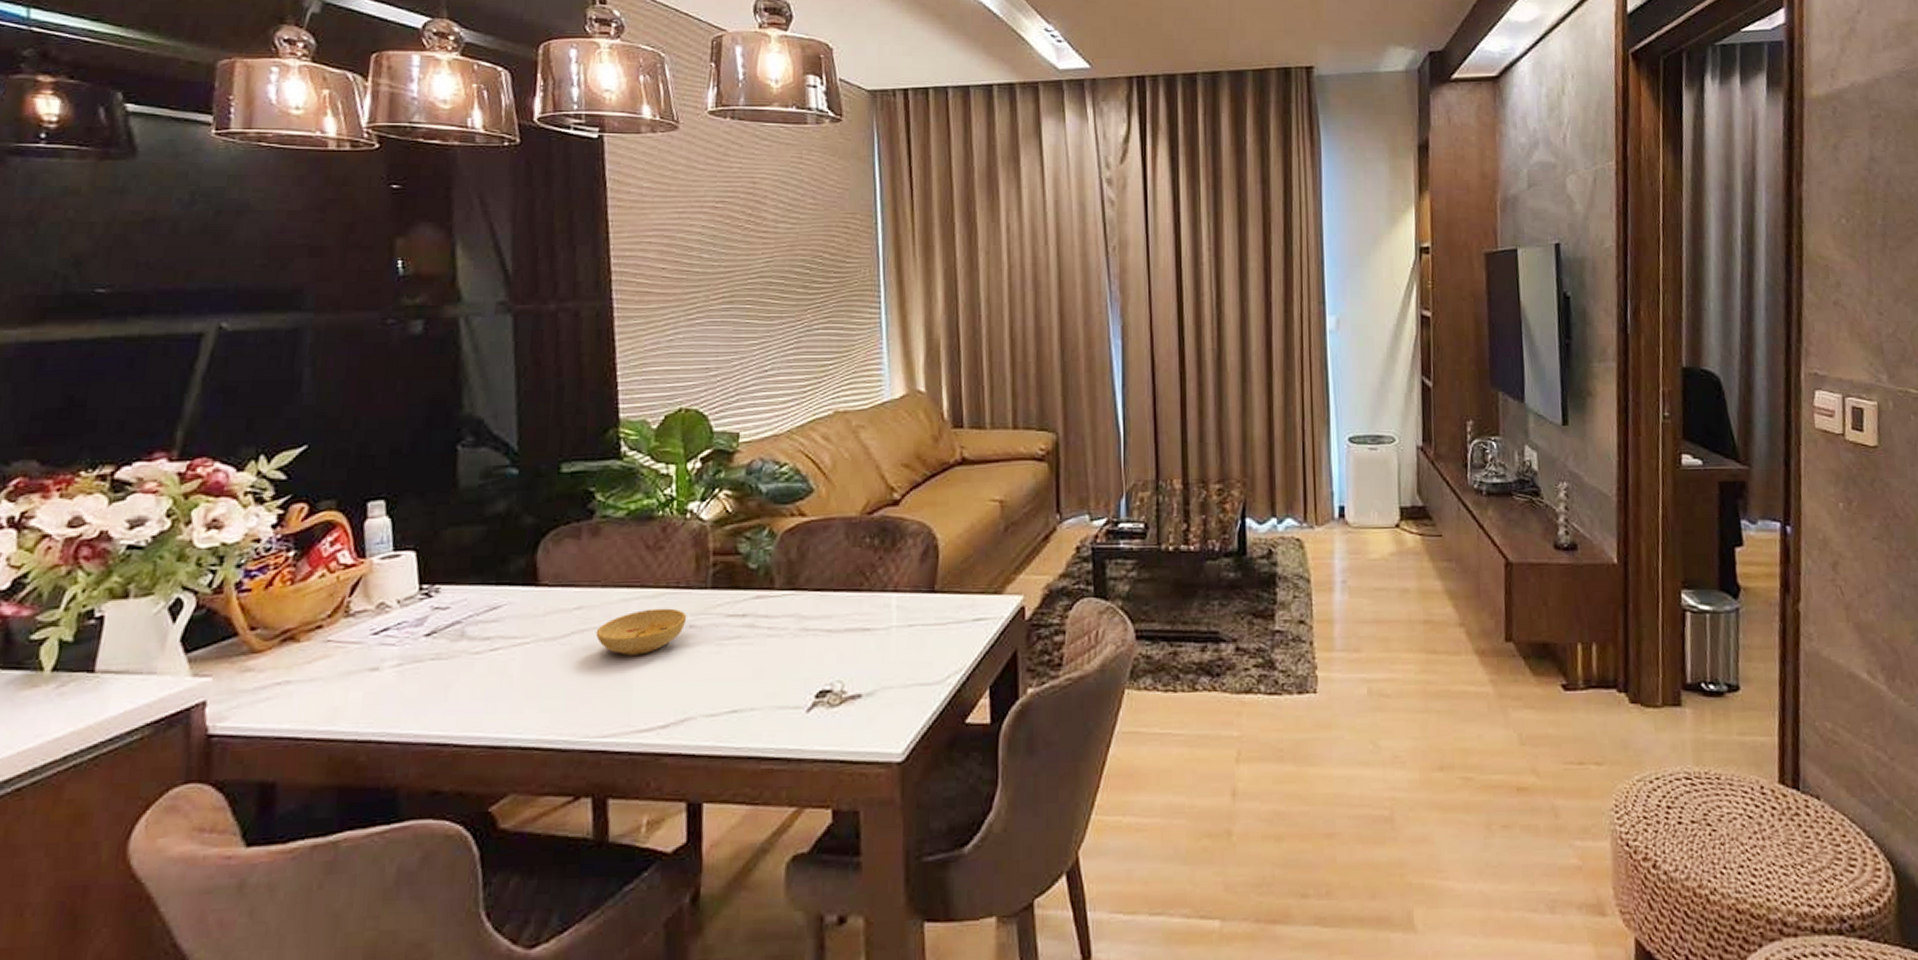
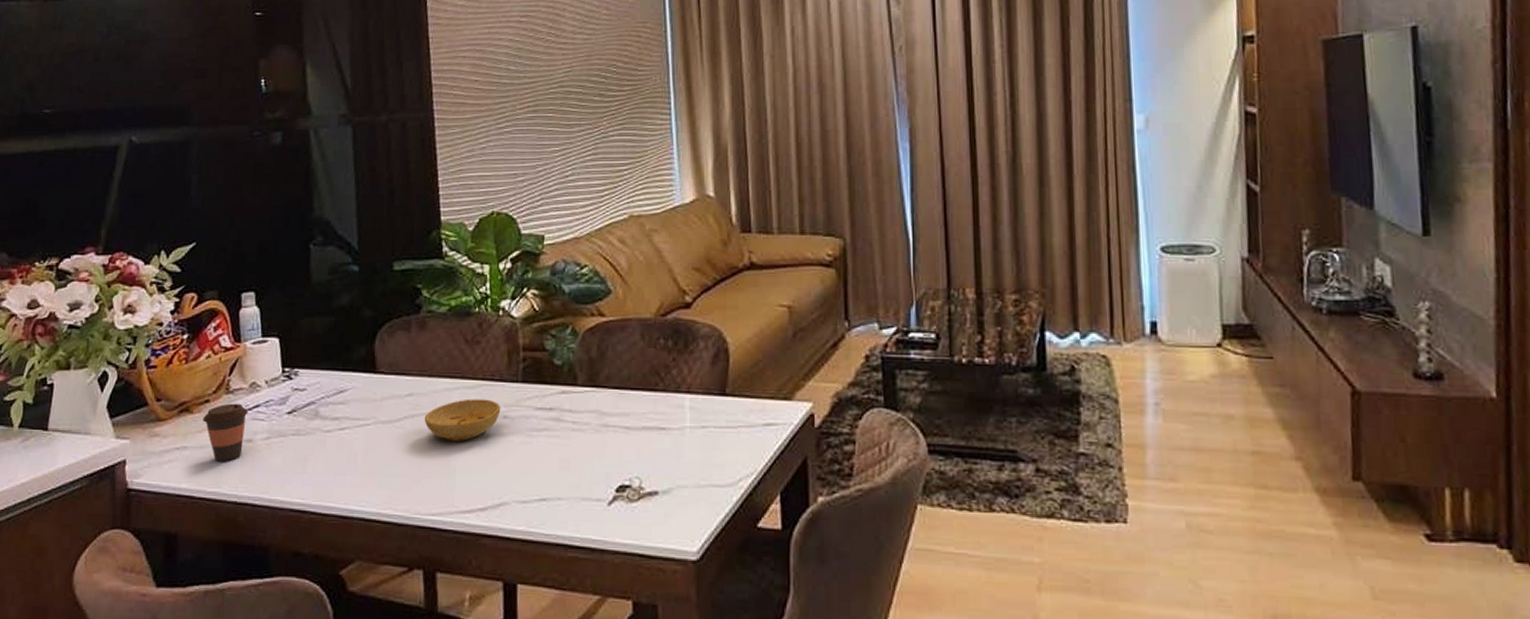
coffee cup: none [313,627,374,696] -> present [202,403,248,462]

